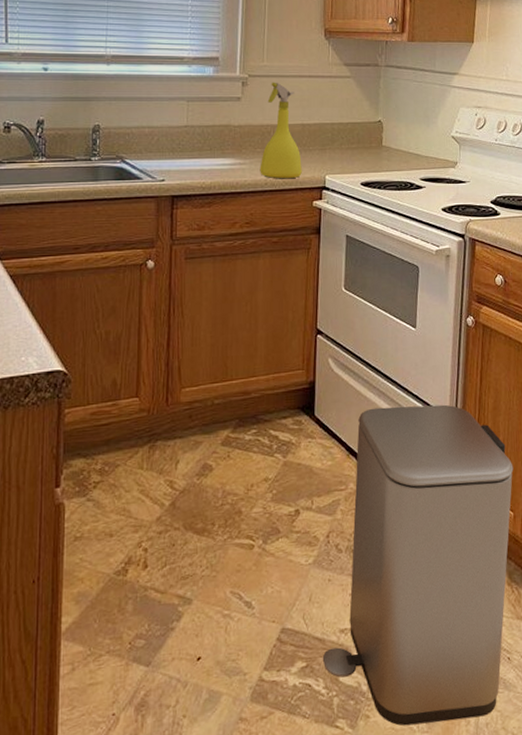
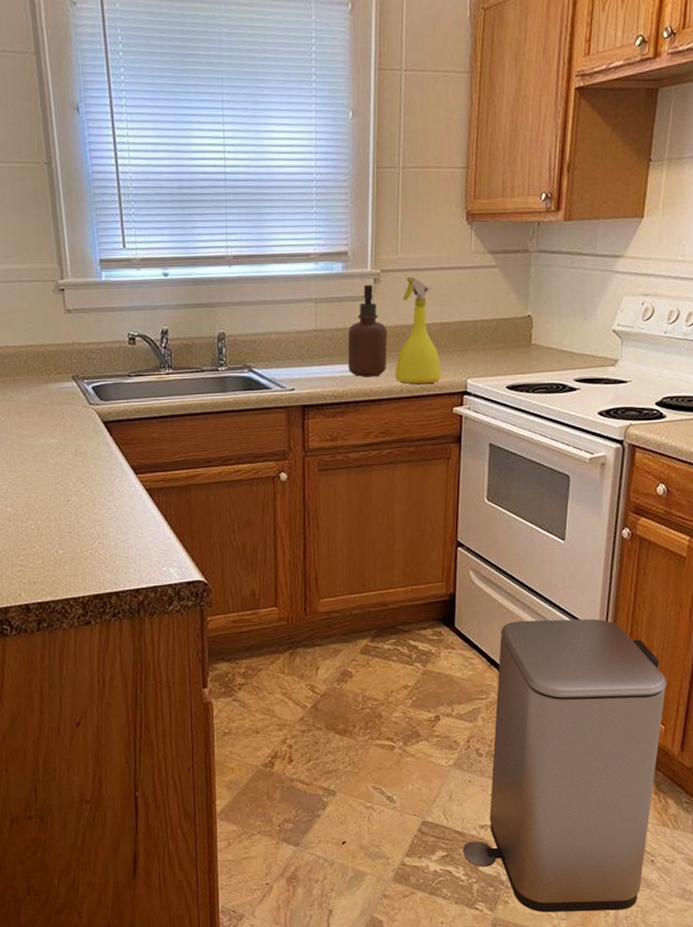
soap dispenser: none [216,88,253,171] -> present [347,285,387,377]

